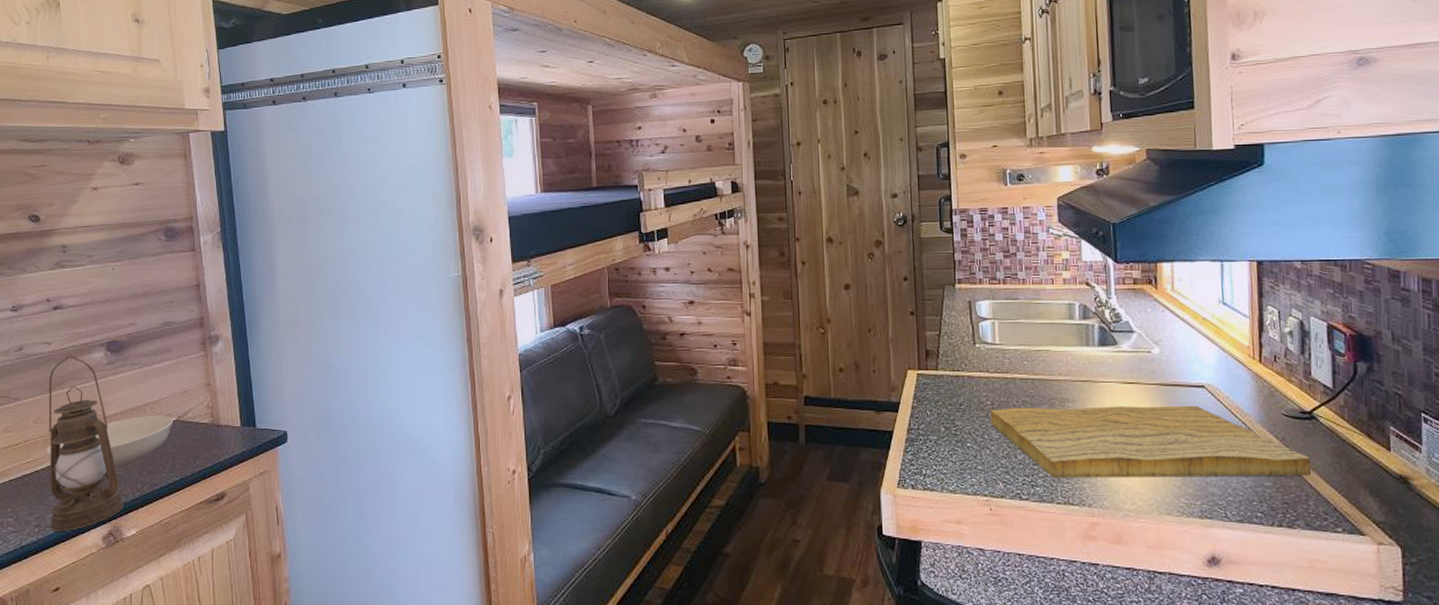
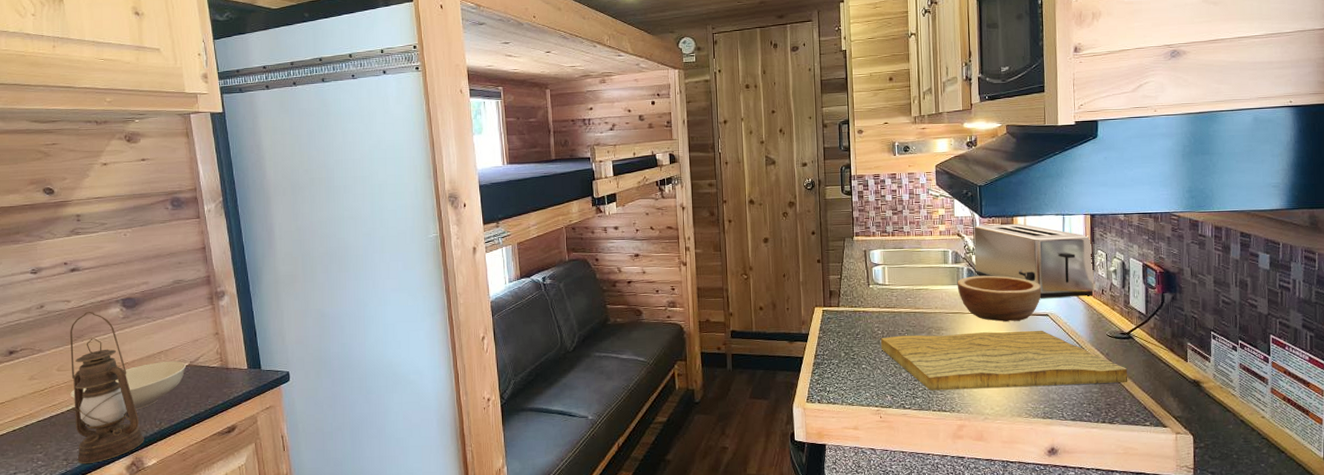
bowl: none [1086,335,1196,393] -> present [957,275,1042,322]
toaster: none [1107,271,1264,365] -> present [974,224,1095,298]

